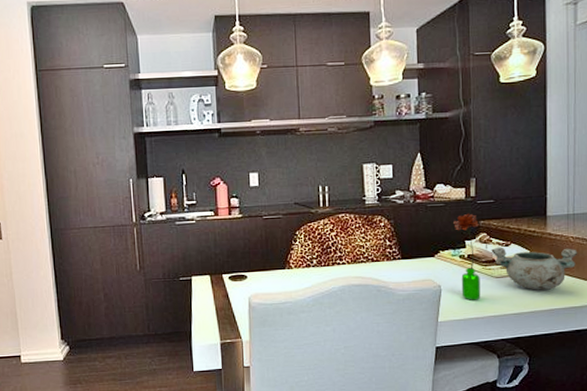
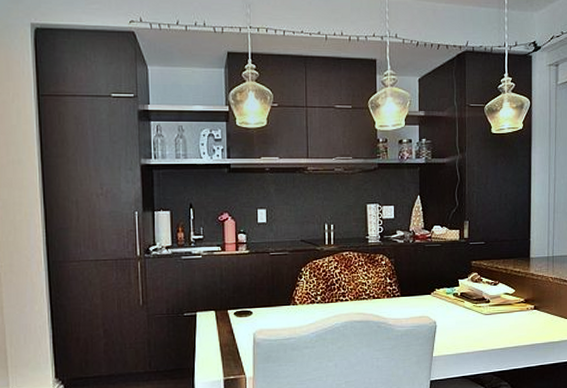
flower: present [452,213,487,300] -> none [447,253,478,336]
decorative bowl: present [491,247,578,290] -> none [481,286,556,327]

